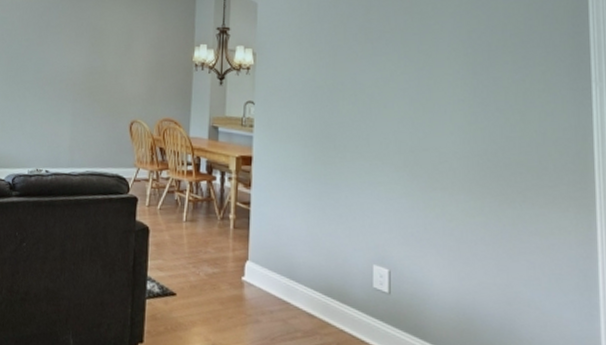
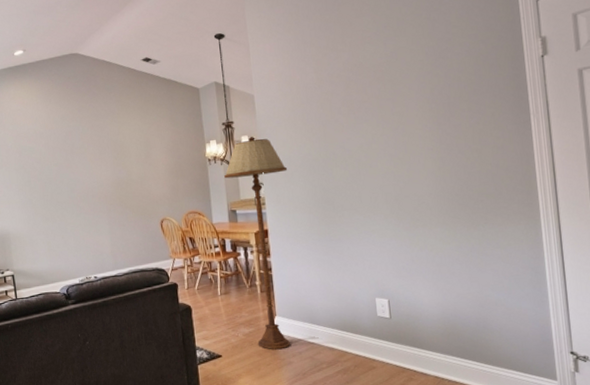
floor lamp: none [211,47,285,302] -> present [224,136,290,349]

